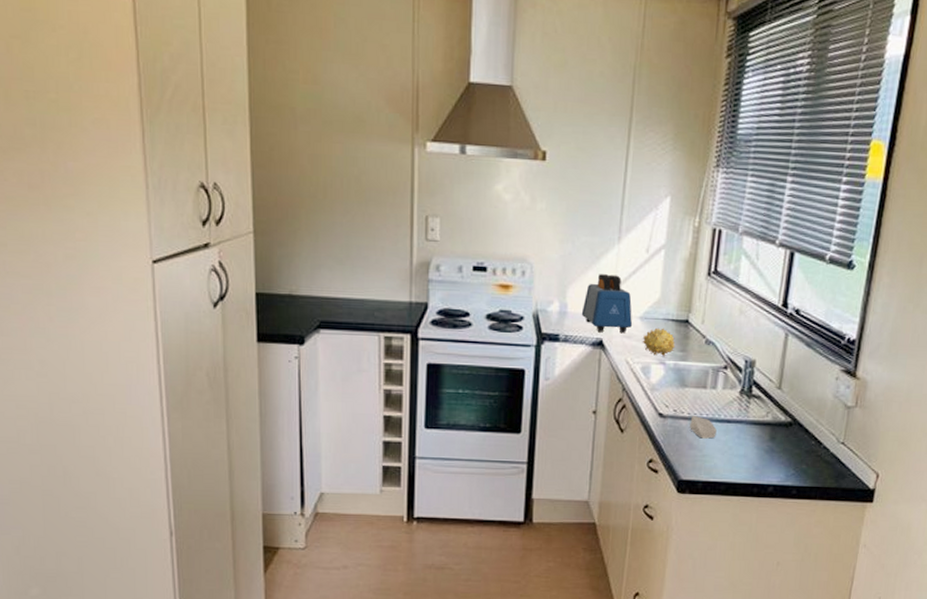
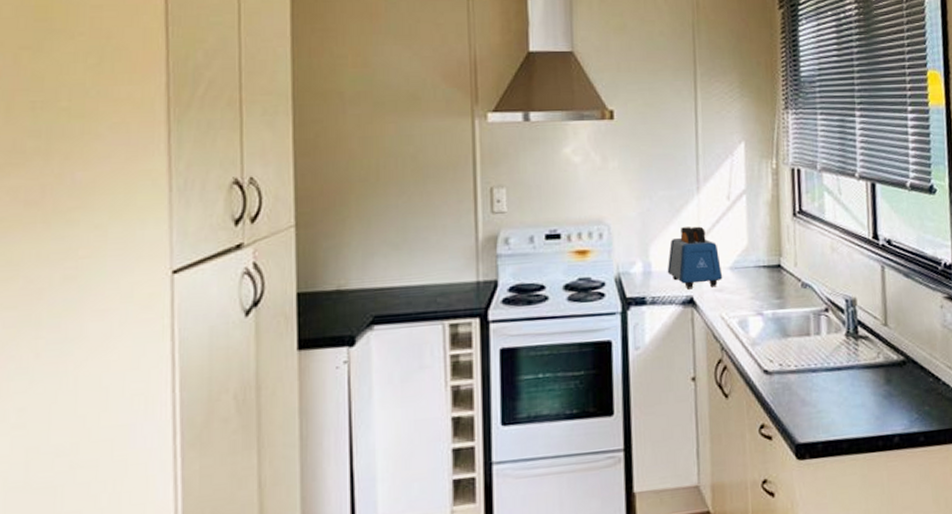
fruit: present [642,327,676,356] -> none [735,276,771,307]
soap bar: present [690,415,717,439] -> none [798,367,829,392]

